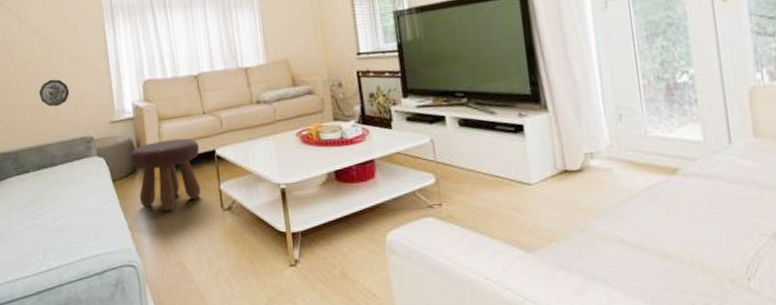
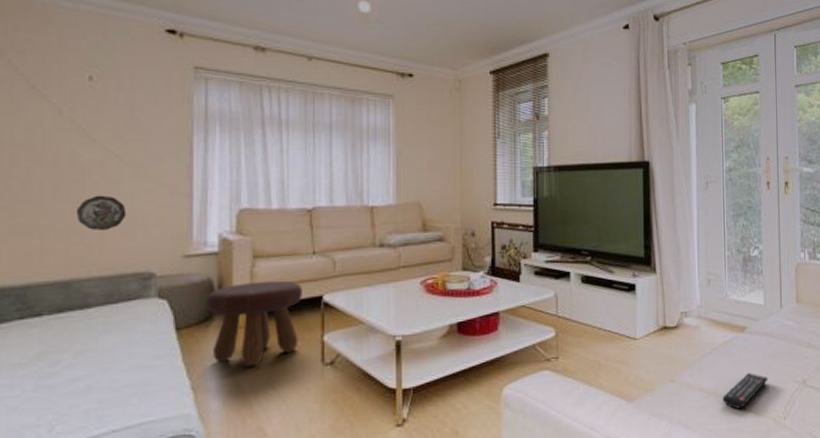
remote control: none [652,223,718,265] -> present [723,373,768,409]

